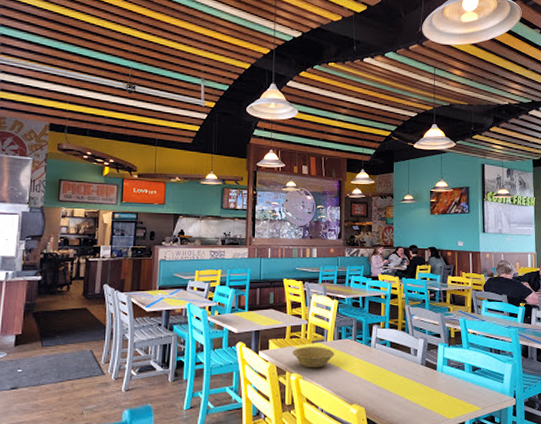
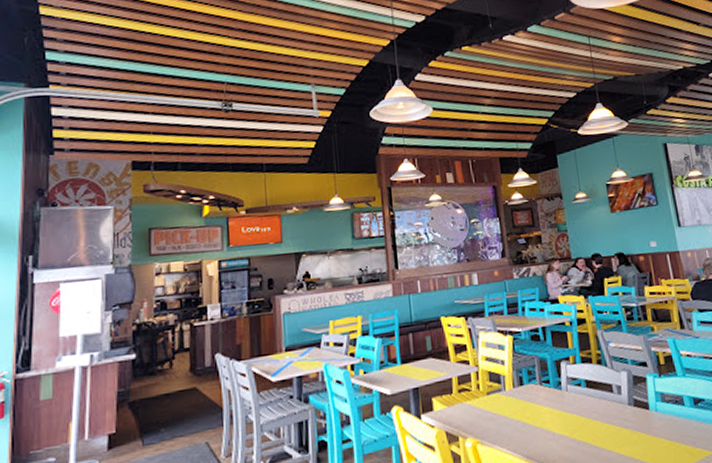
bowl: present [292,347,335,368] -> none [464,398,518,429]

